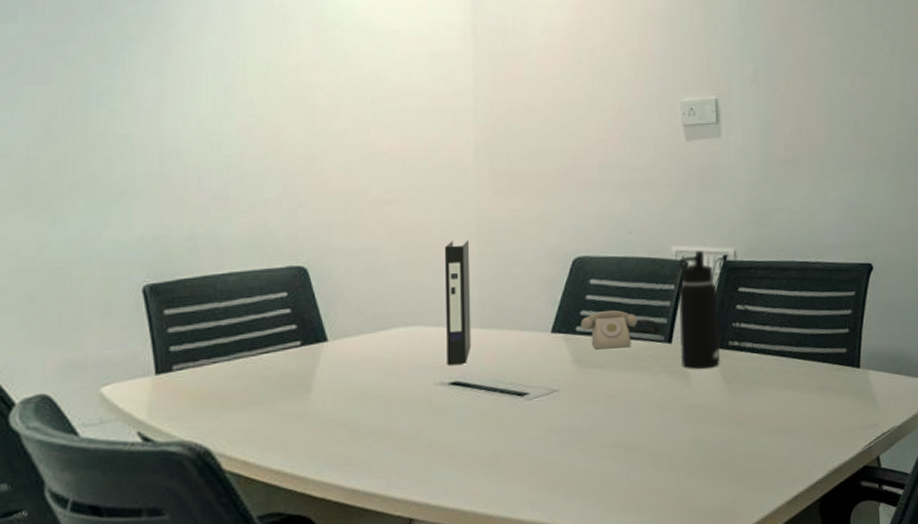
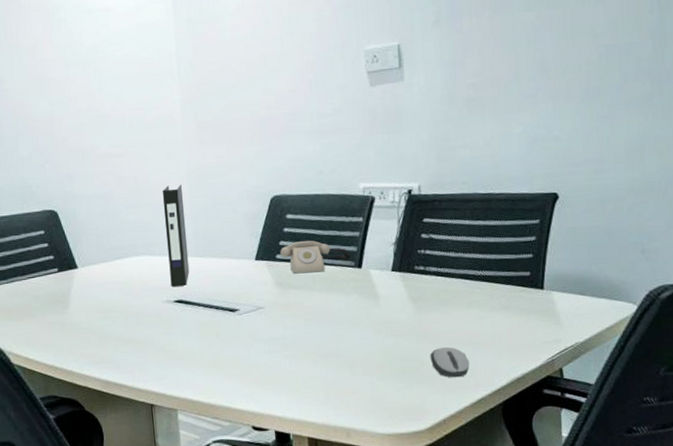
water bottle: present [678,251,720,369] -> none [366,186,407,290]
computer mouse: none [743,434,786,471] -> present [430,346,470,378]

